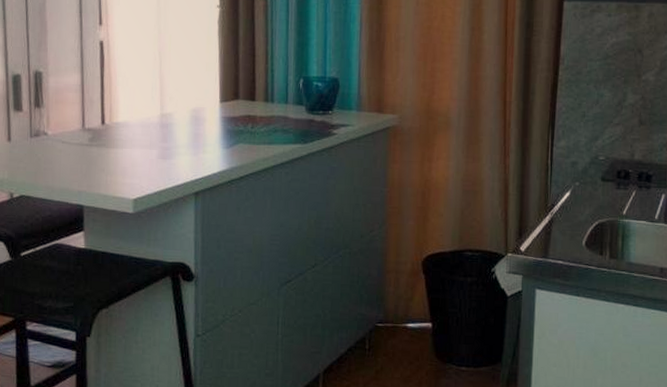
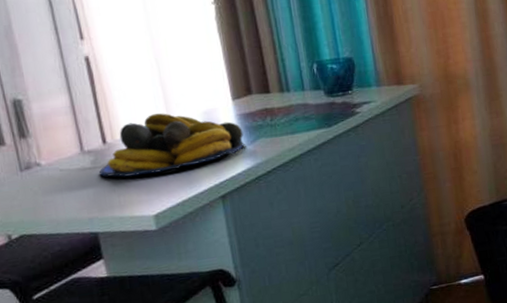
fruit bowl: none [94,104,225,160] -> present [99,113,246,177]

